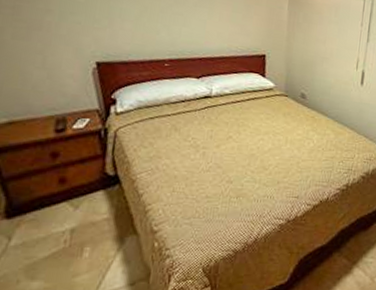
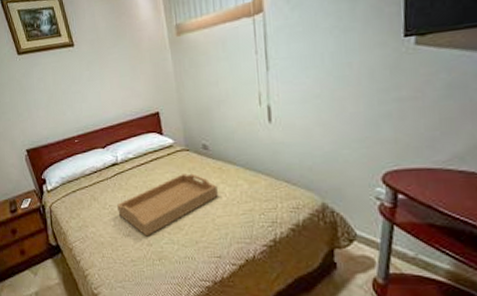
serving tray: none [200,117,308,174] -> present [116,173,218,237]

